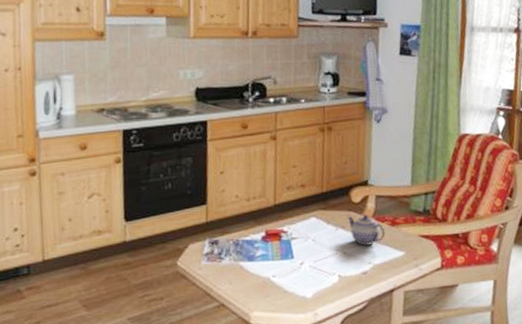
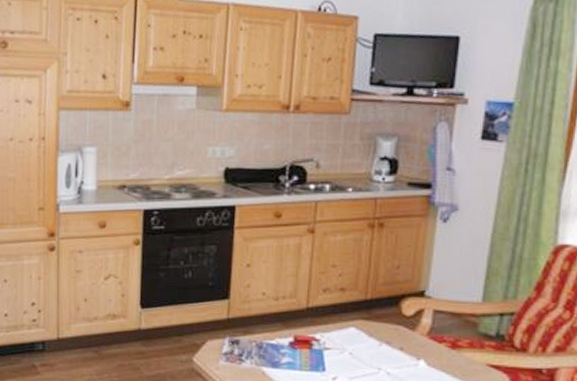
teapot: present [347,214,386,246] -> none [395,330,443,368]

